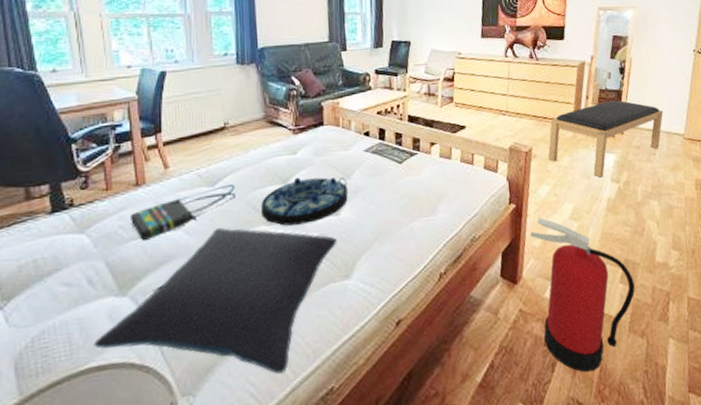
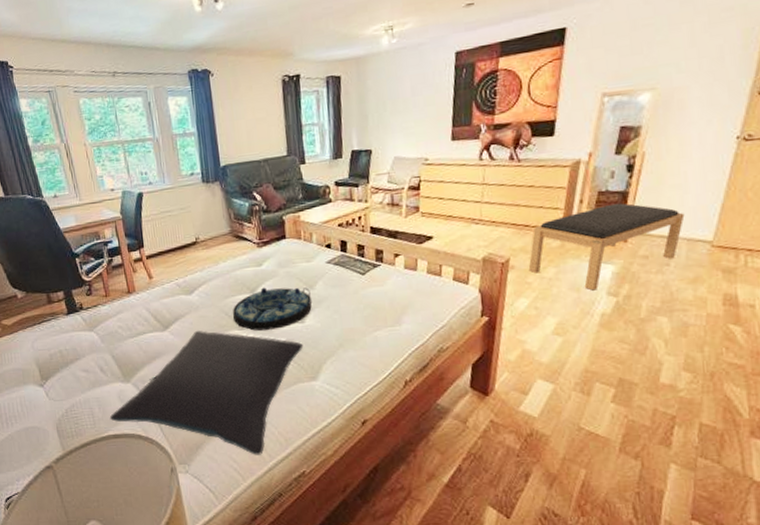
tote bag: present [131,185,236,241] -> none [126,293,210,340]
fire extinguisher: present [529,217,635,372] -> none [504,331,631,486]

